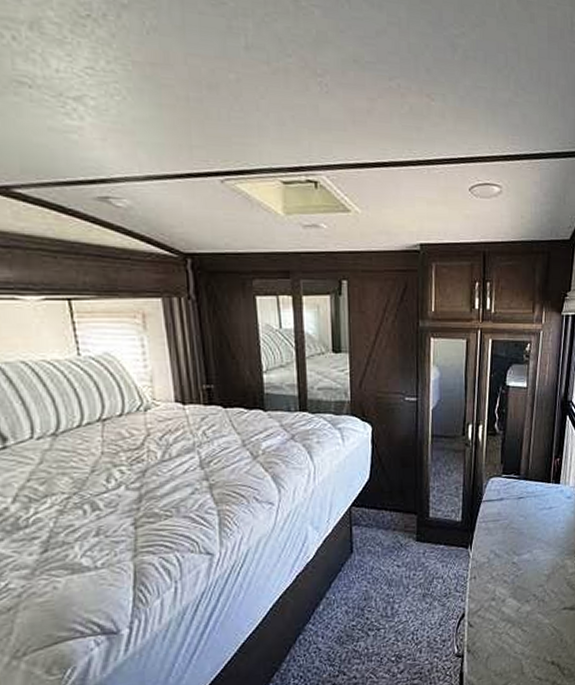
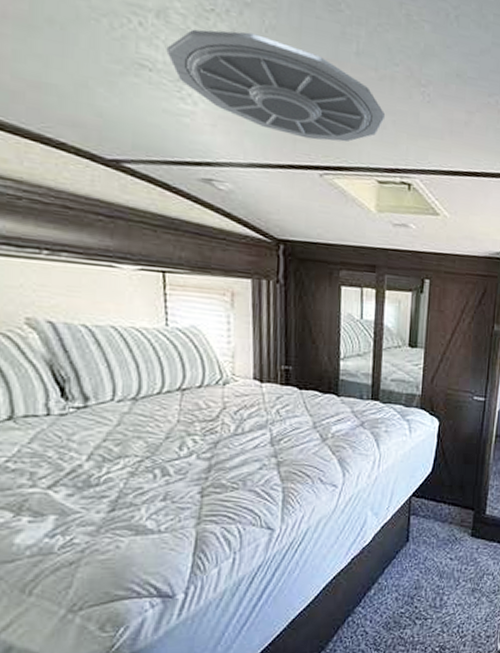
ceiling vent: none [44,36,284,145] -> present [166,29,386,142]

